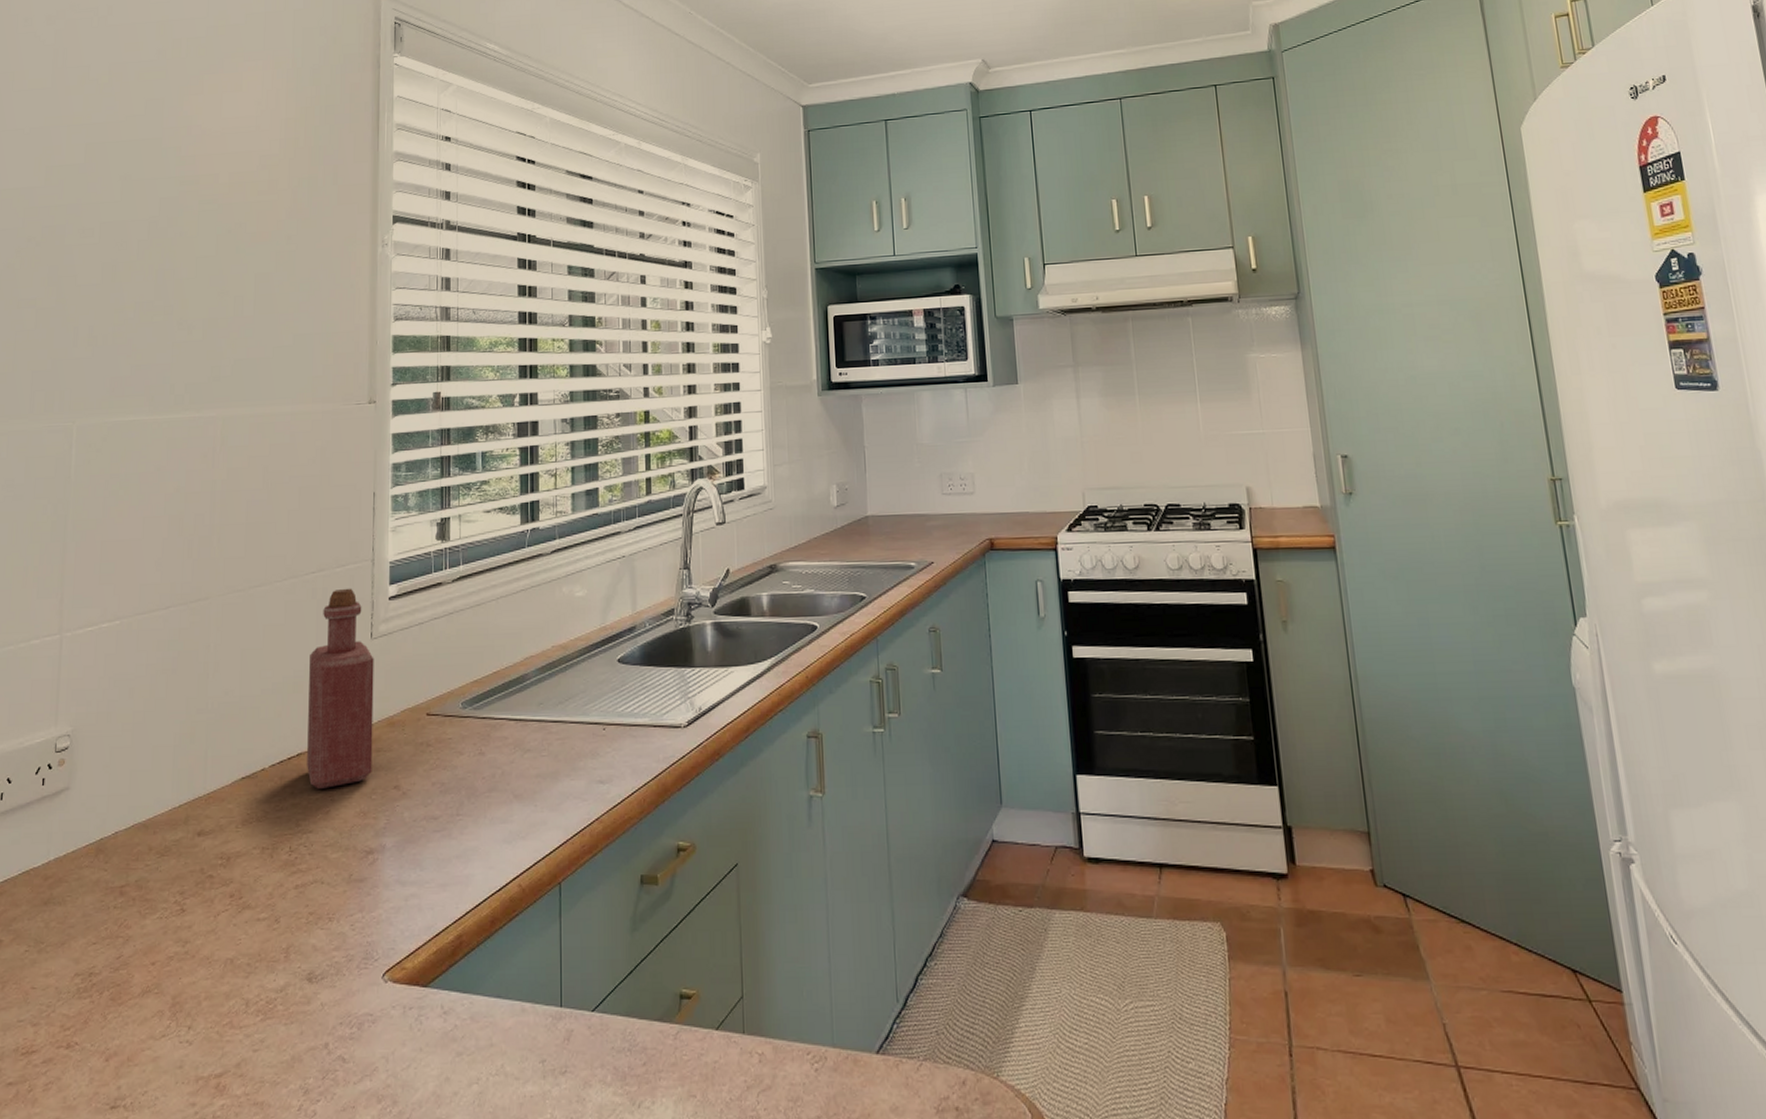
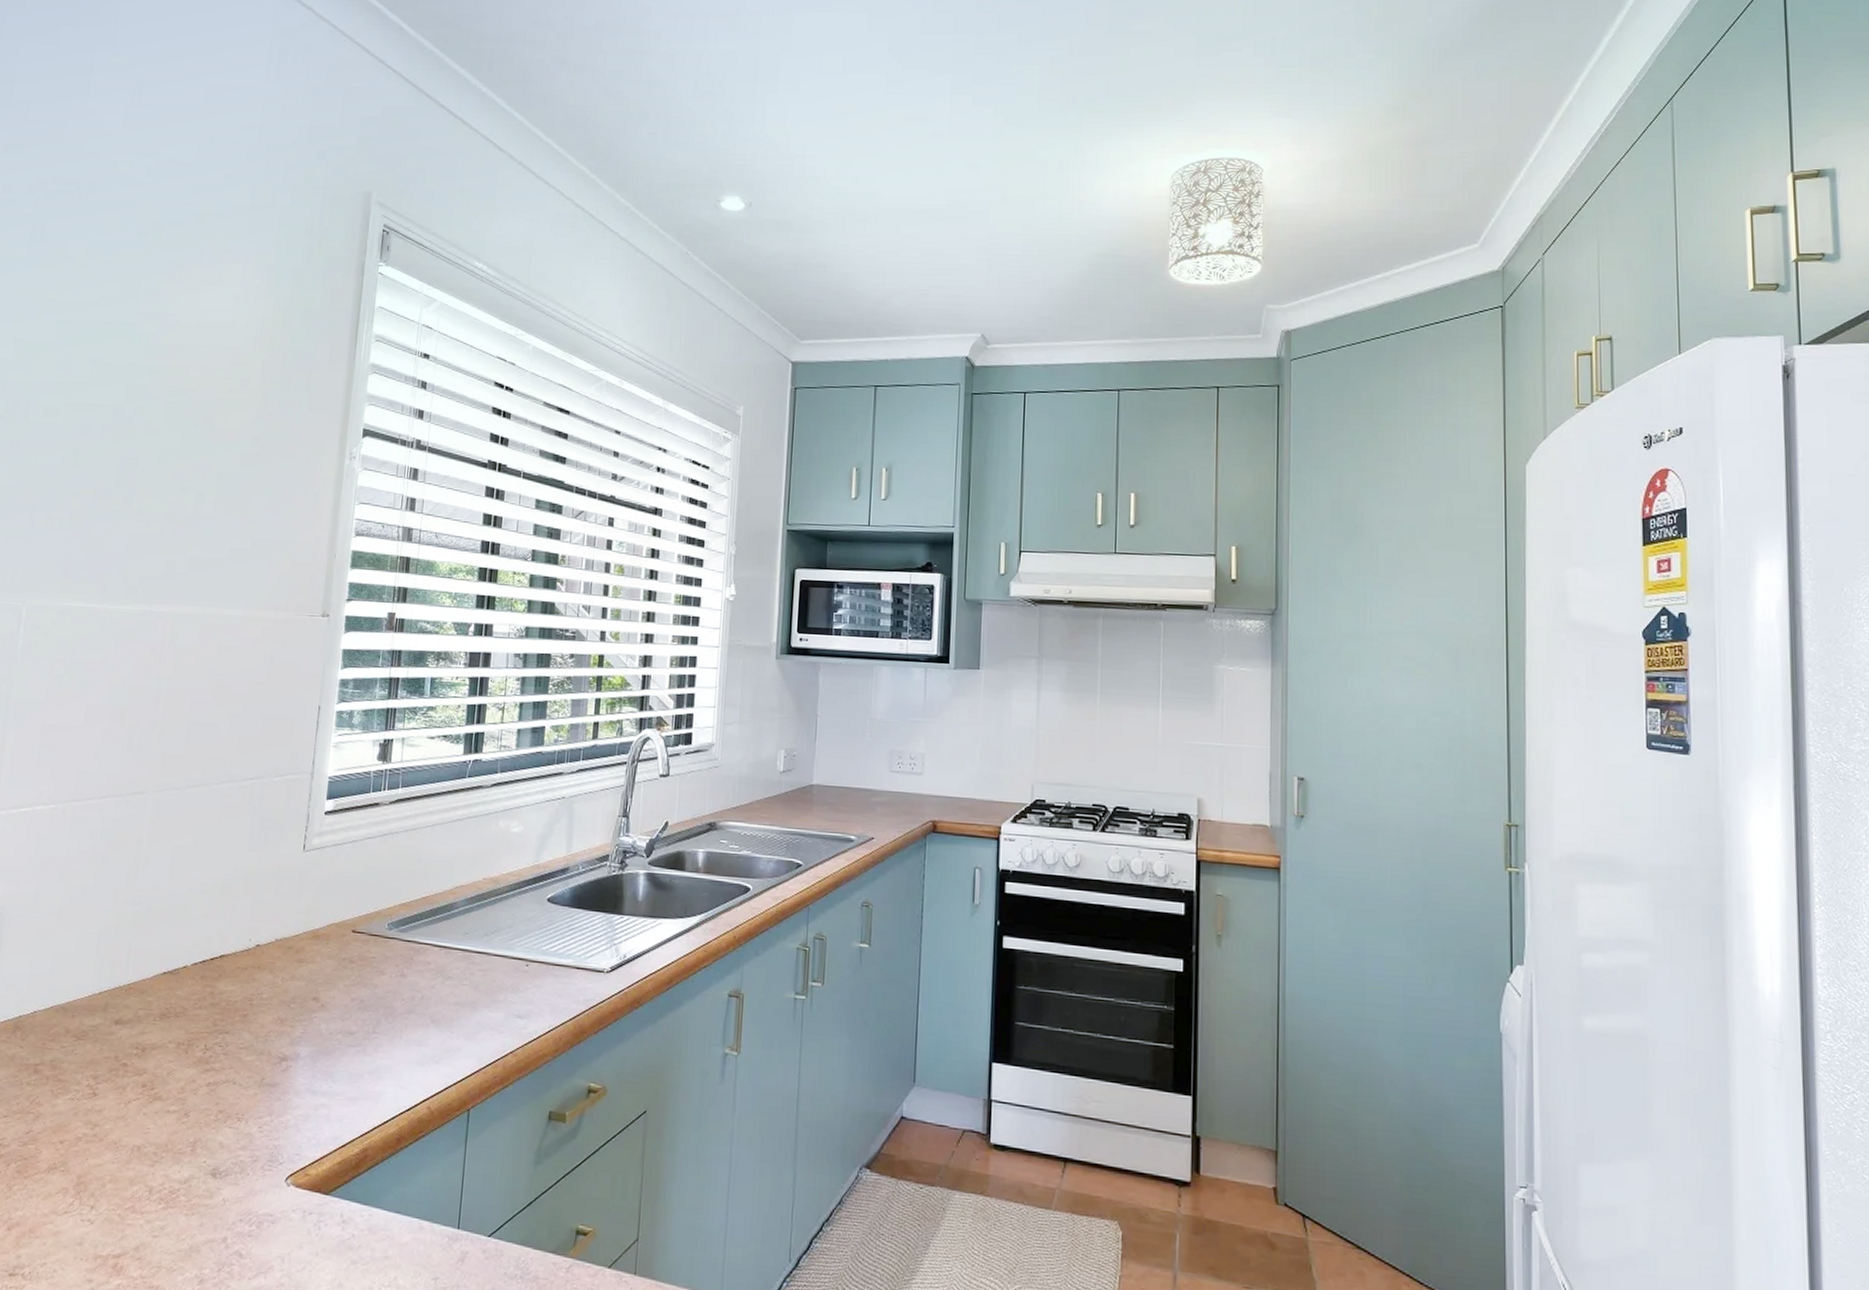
bottle: present [307,588,374,789] -> none [228,798,305,993]

